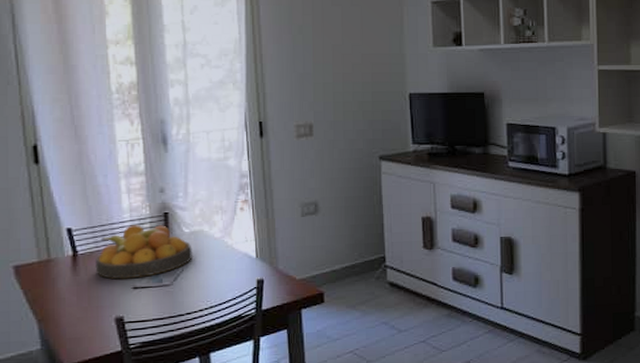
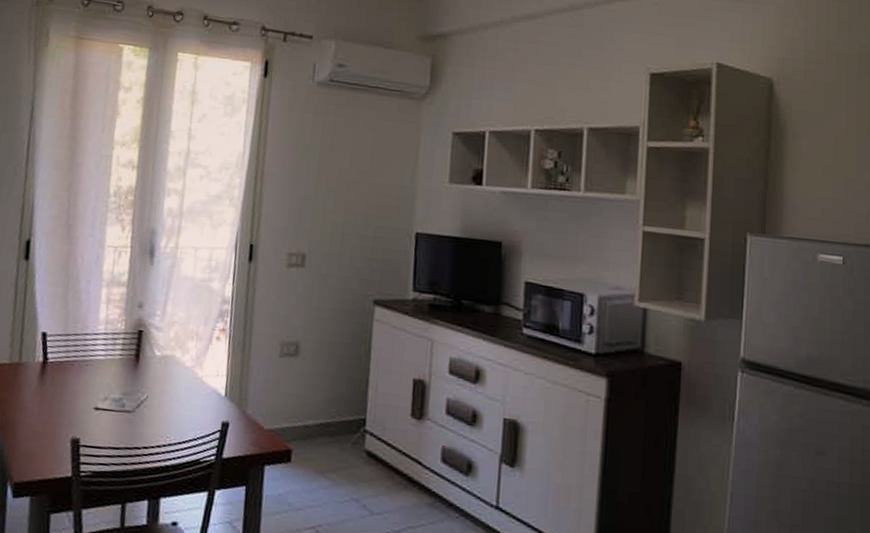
fruit bowl: present [95,225,192,279] -> none [61,338,161,398]

